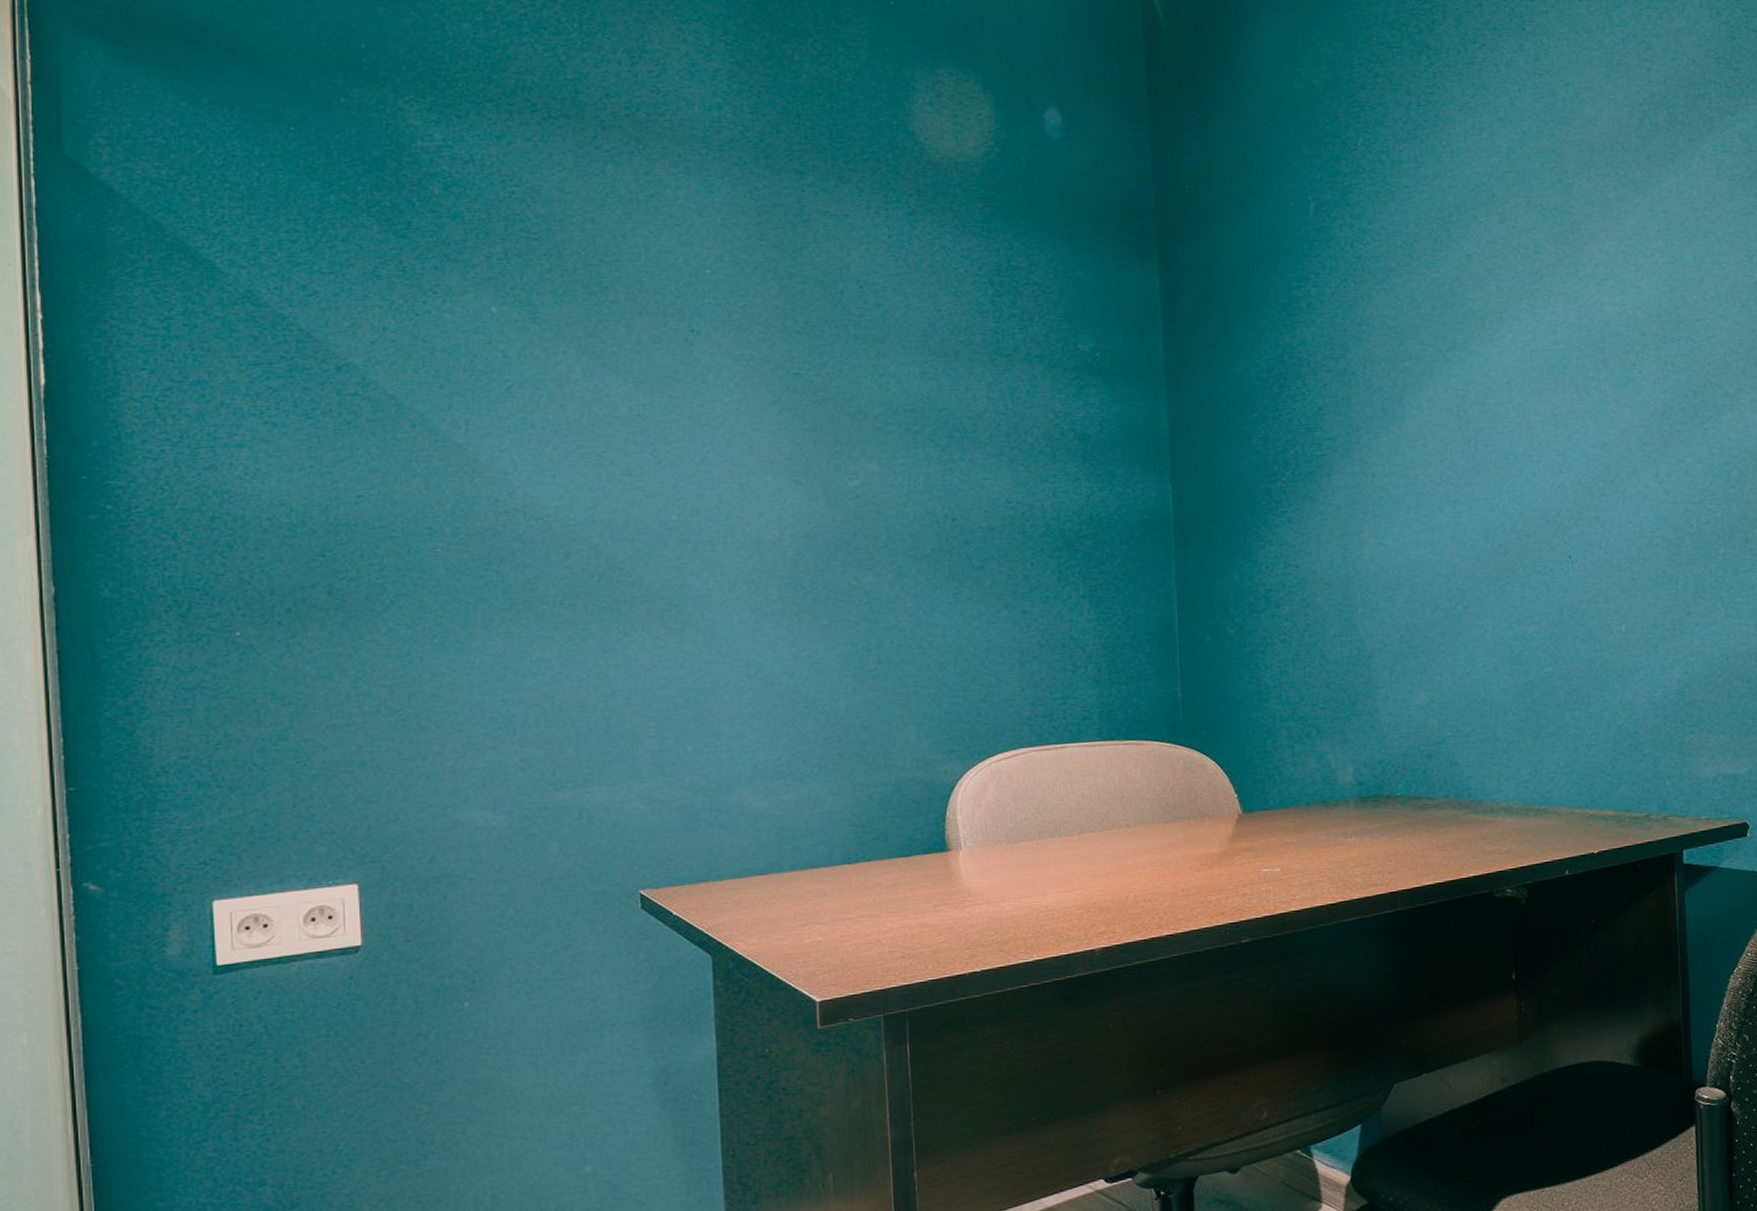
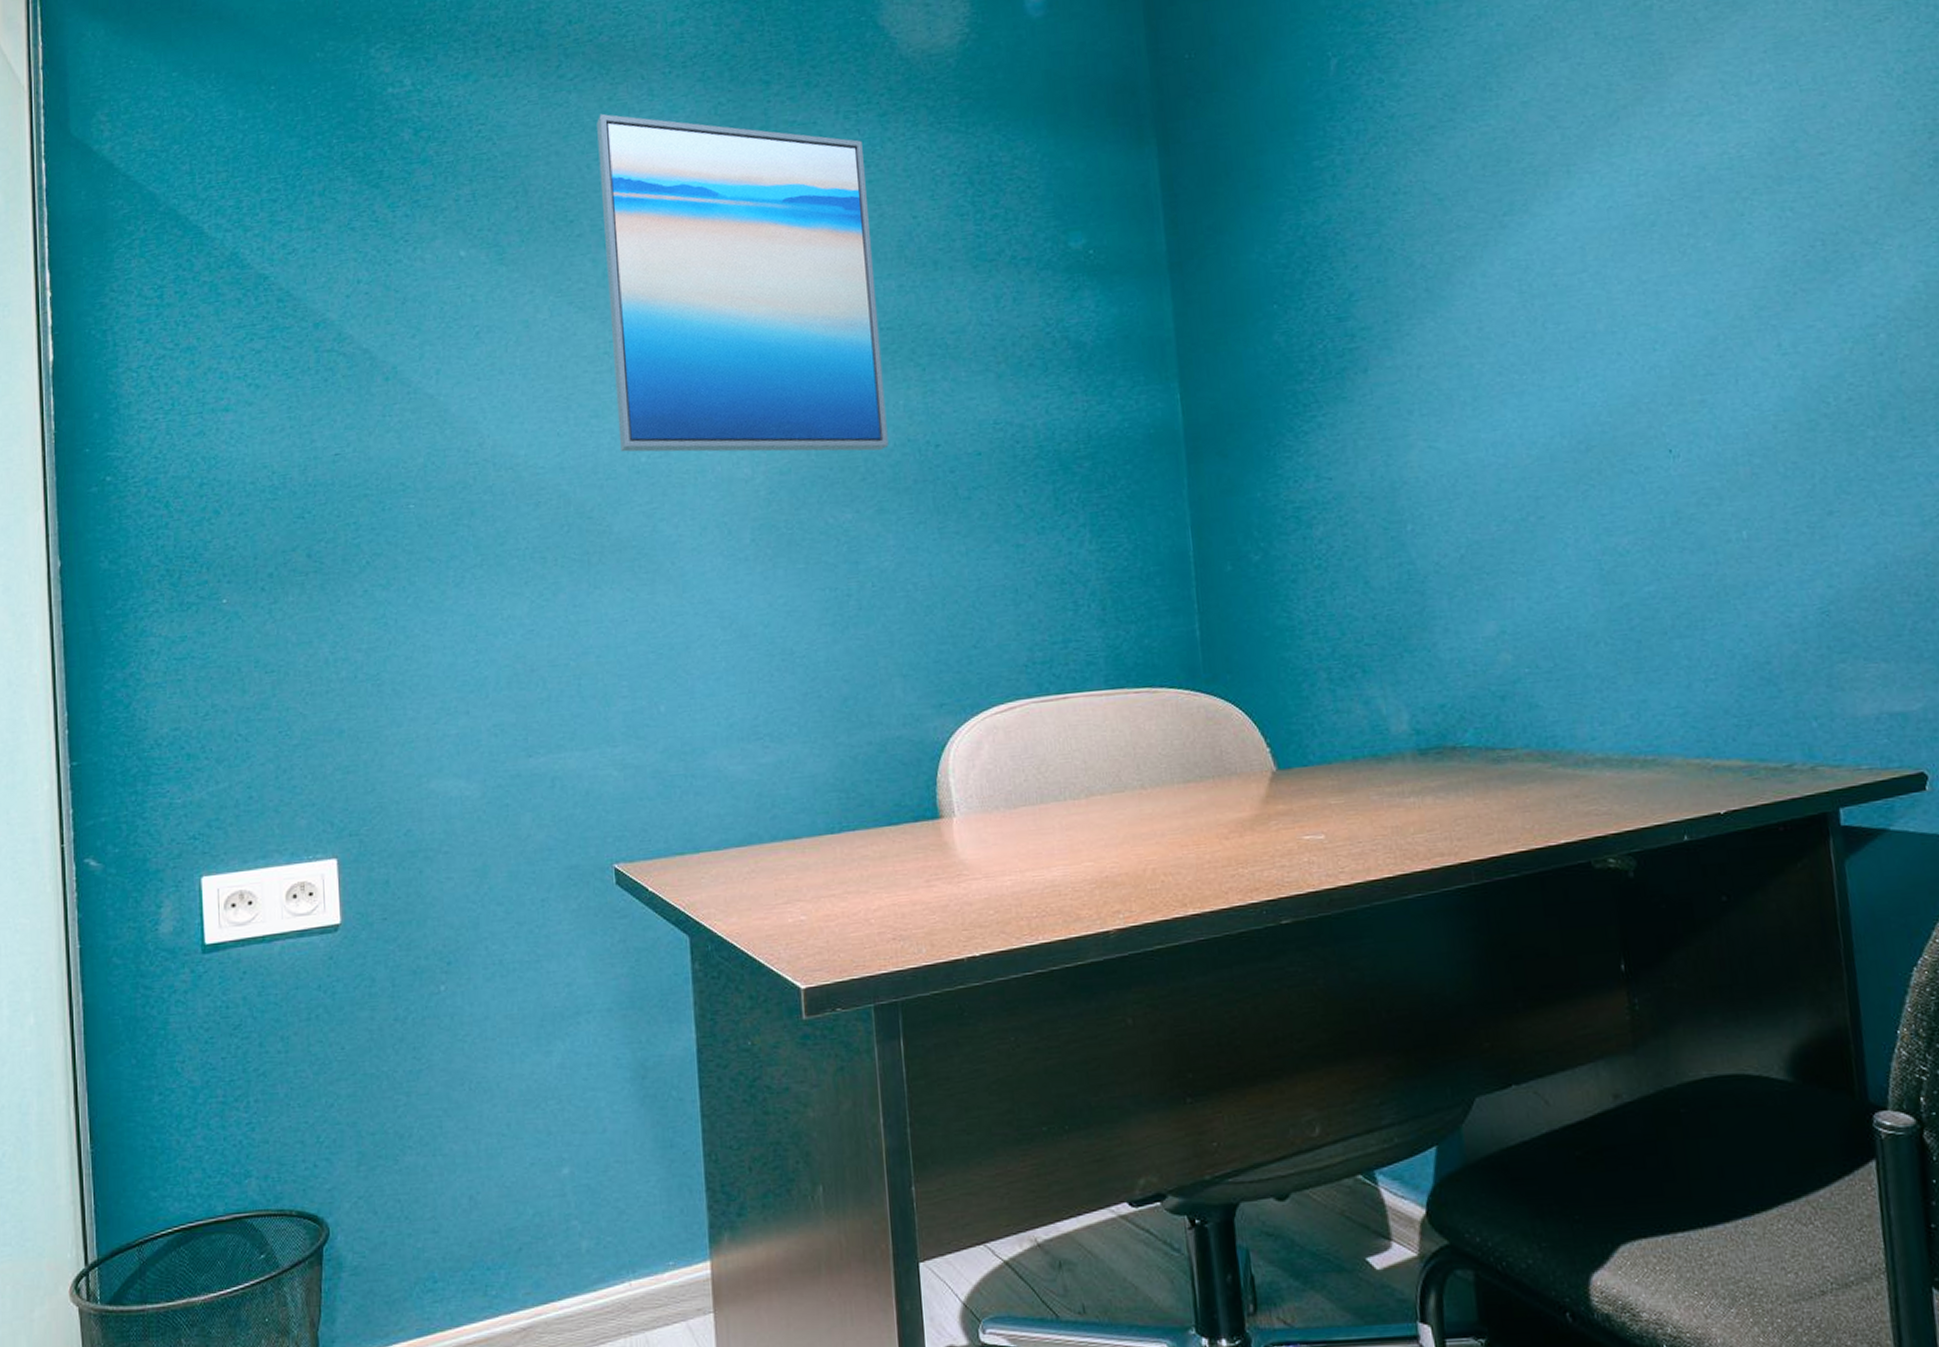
wall art: none [633,187,909,522] -> present [597,113,889,452]

